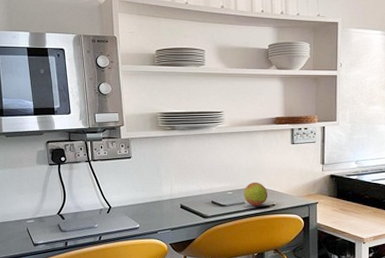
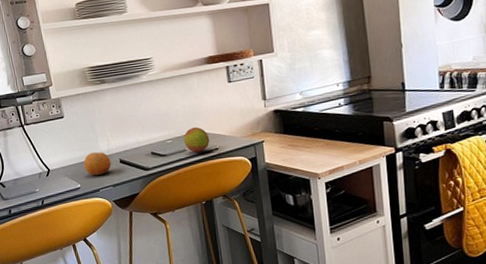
fruit: none [145,195,172,218] -> present [83,152,111,176]

